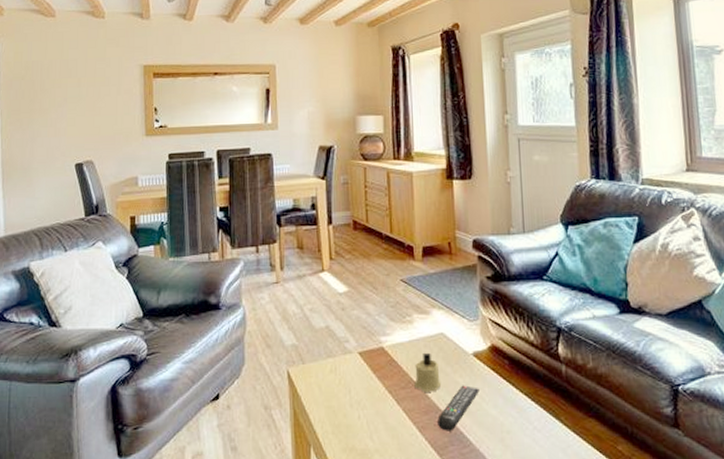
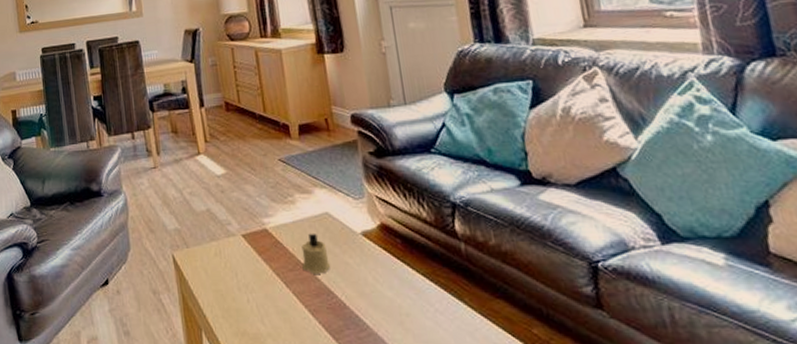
remote control: present [438,385,479,431] -> none [330,266,372,315]

